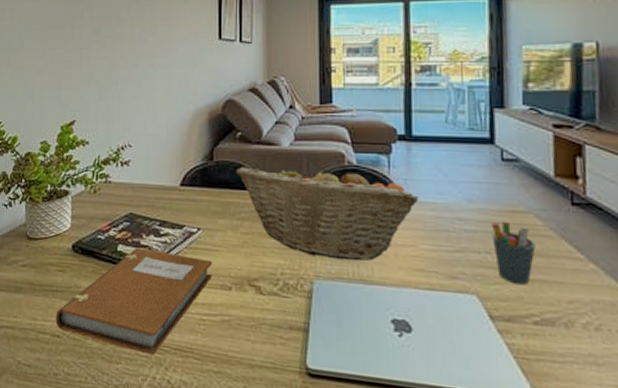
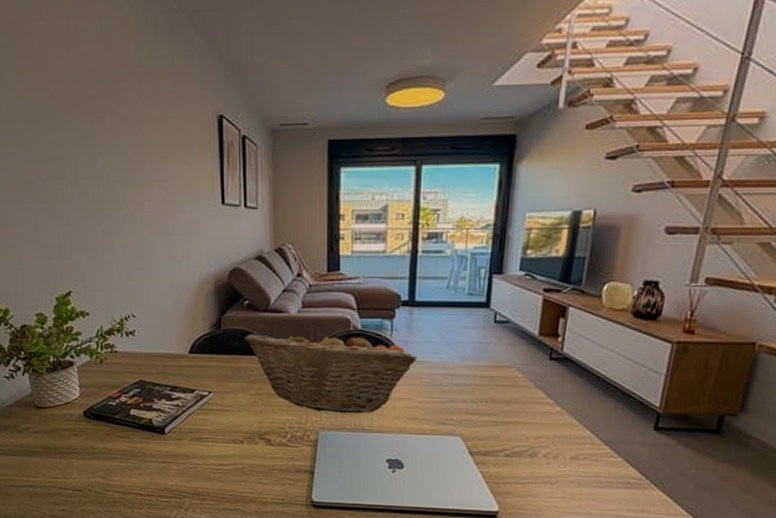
notebook: present [55,247,212,355] -> none [75,411,224,500]
pen holder: present [491,221,536,285] -> none [478,375,515,427]

